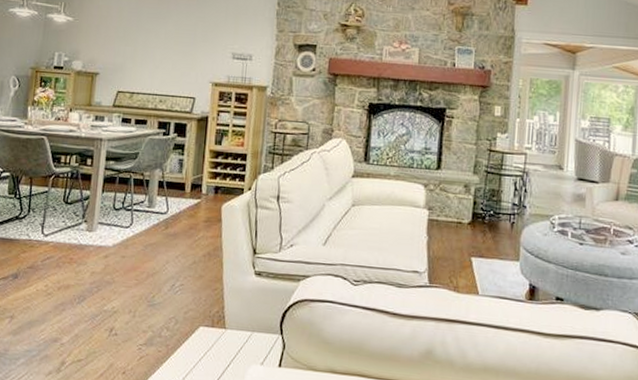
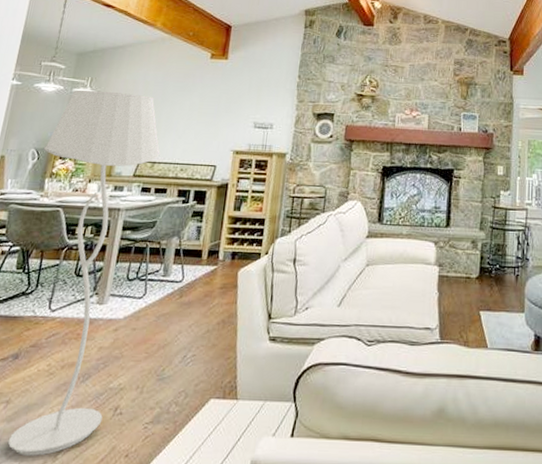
floor lamp: none [15,15,139,367] -> present [7,89,161,456]

